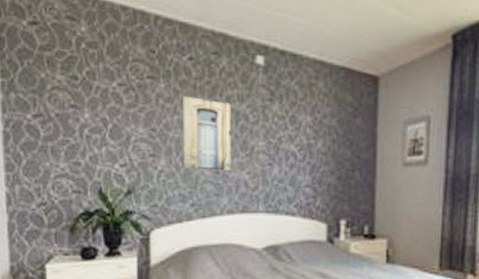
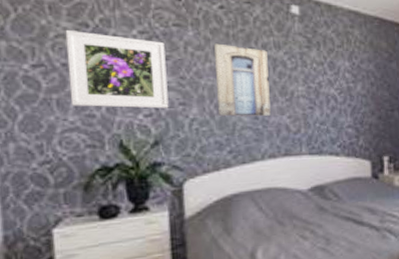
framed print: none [59,82,141,159] -> present [65,29,169,109]

